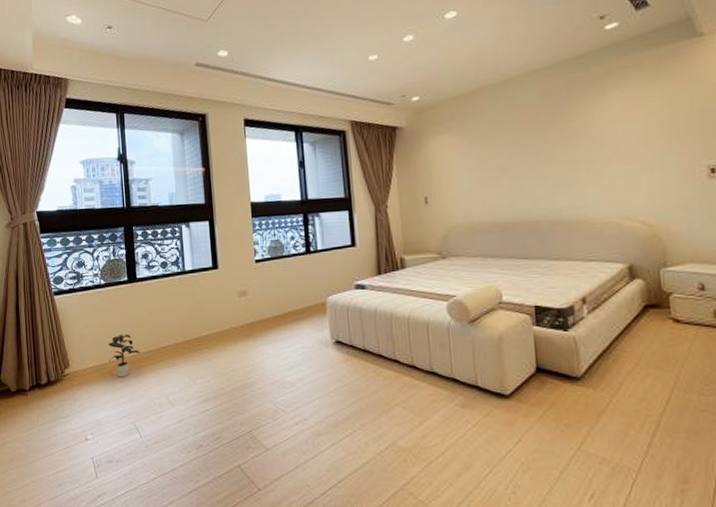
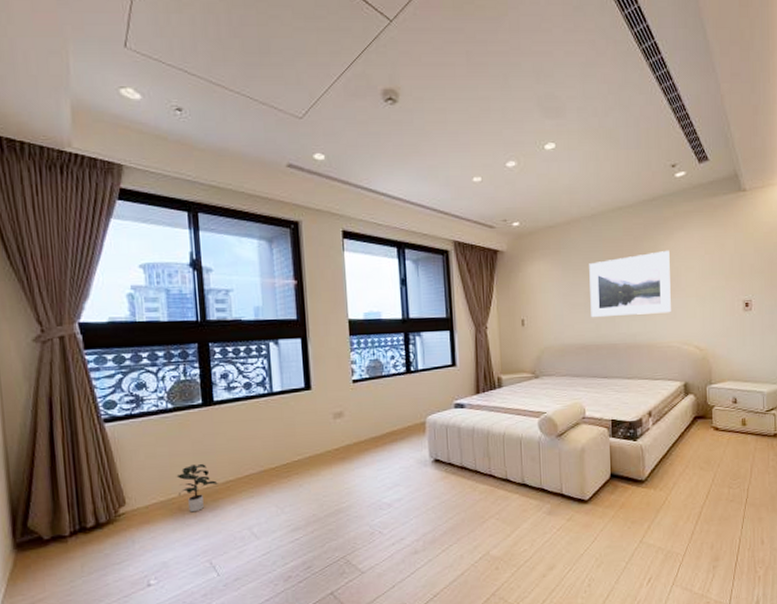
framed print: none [500,114,608,193] -> present [589,251,672,318]

